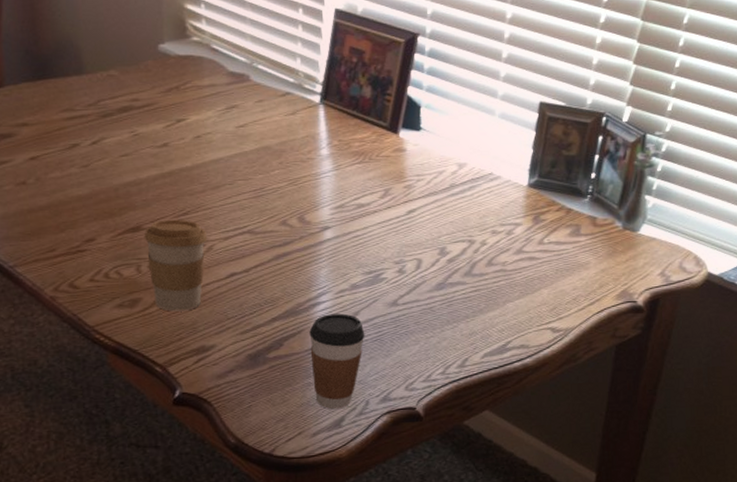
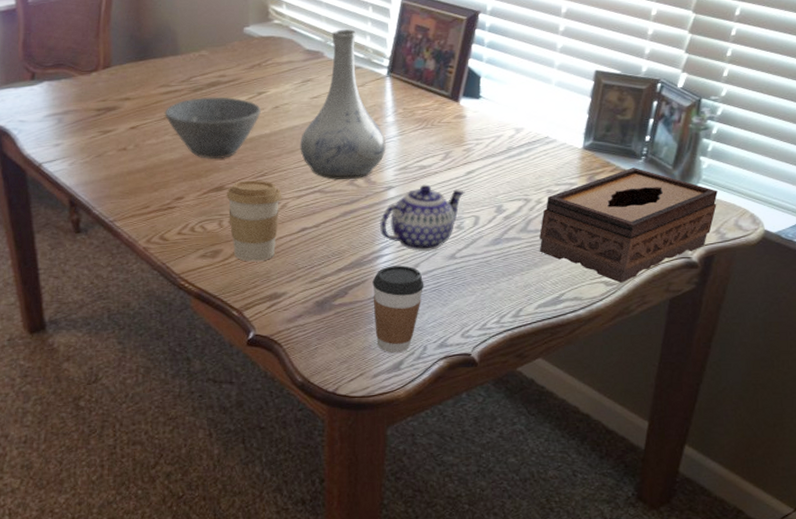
bowl: none [69,124,181,195] -> present [165,97,261,159]
vase: none [225,50,321,219] -> present [300,29,386,180]
teapot: none [315,224,407,298] -> present [379,184,465,251]
tissue box: none [484,207,663,329] -> present [539,168,718,283]

